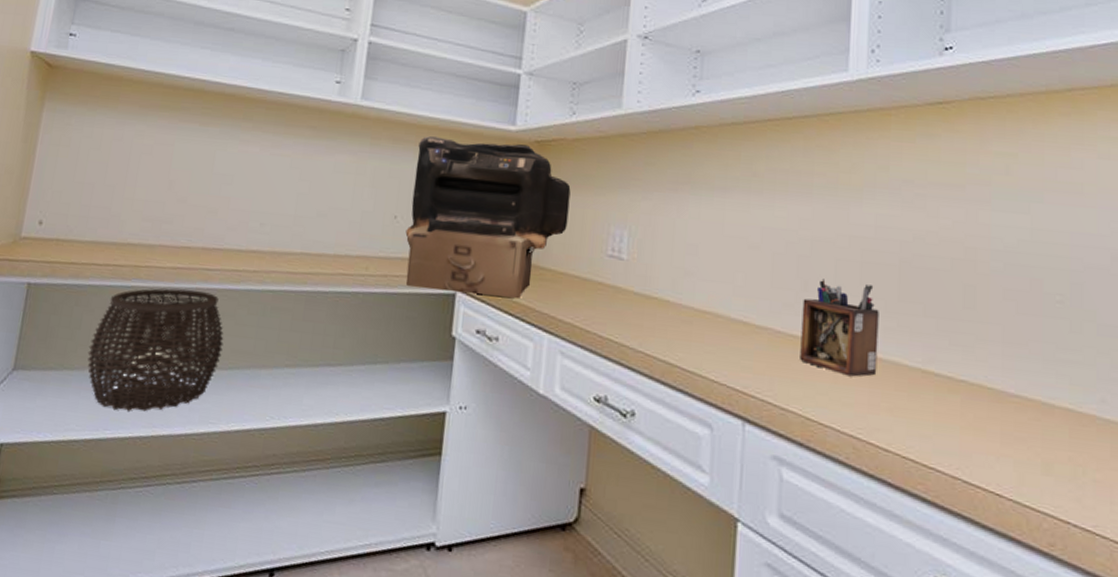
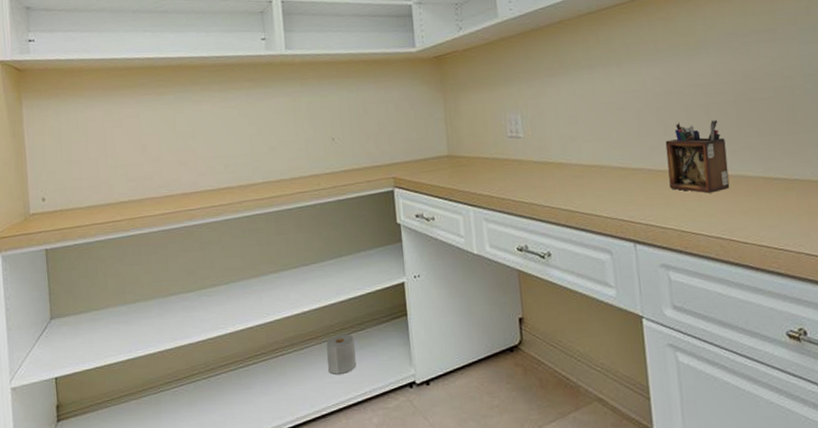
woven basket: present [87,288,224,412] -> none [108,228,217,334]
paper towel roll: none [330,461,370,514] -> present [326,334,356,374]
printer: present [405,136,571,300] -> none [340,61,472,192]

